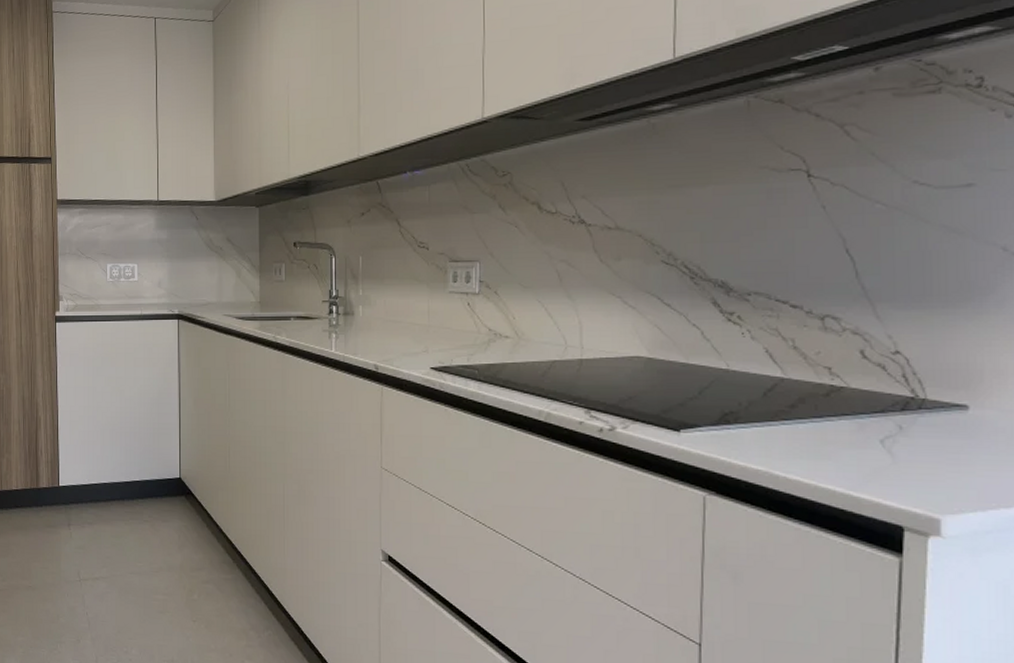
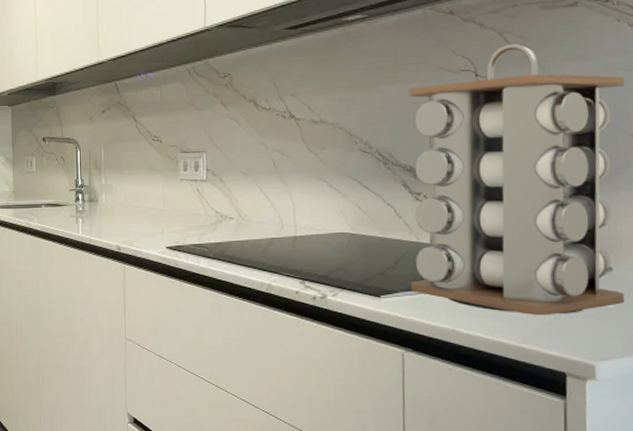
spice rack: none [717,137,997,459] -> present [408,43,625,315]

